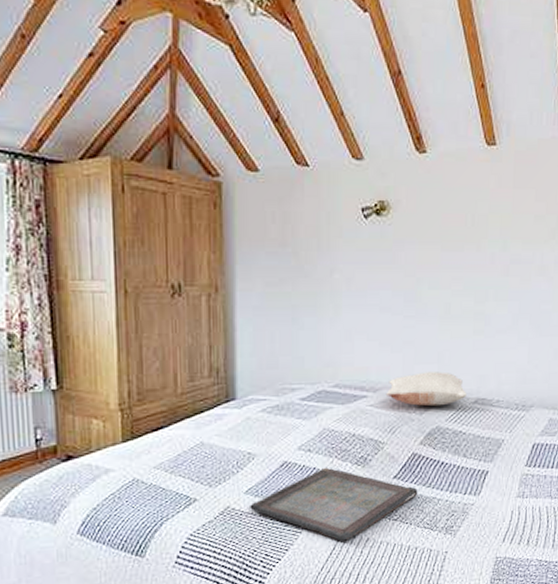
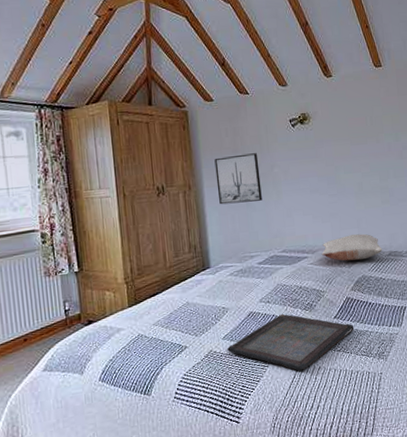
wall art: none [253,250,314,317] -> present [214,153,262,205]

